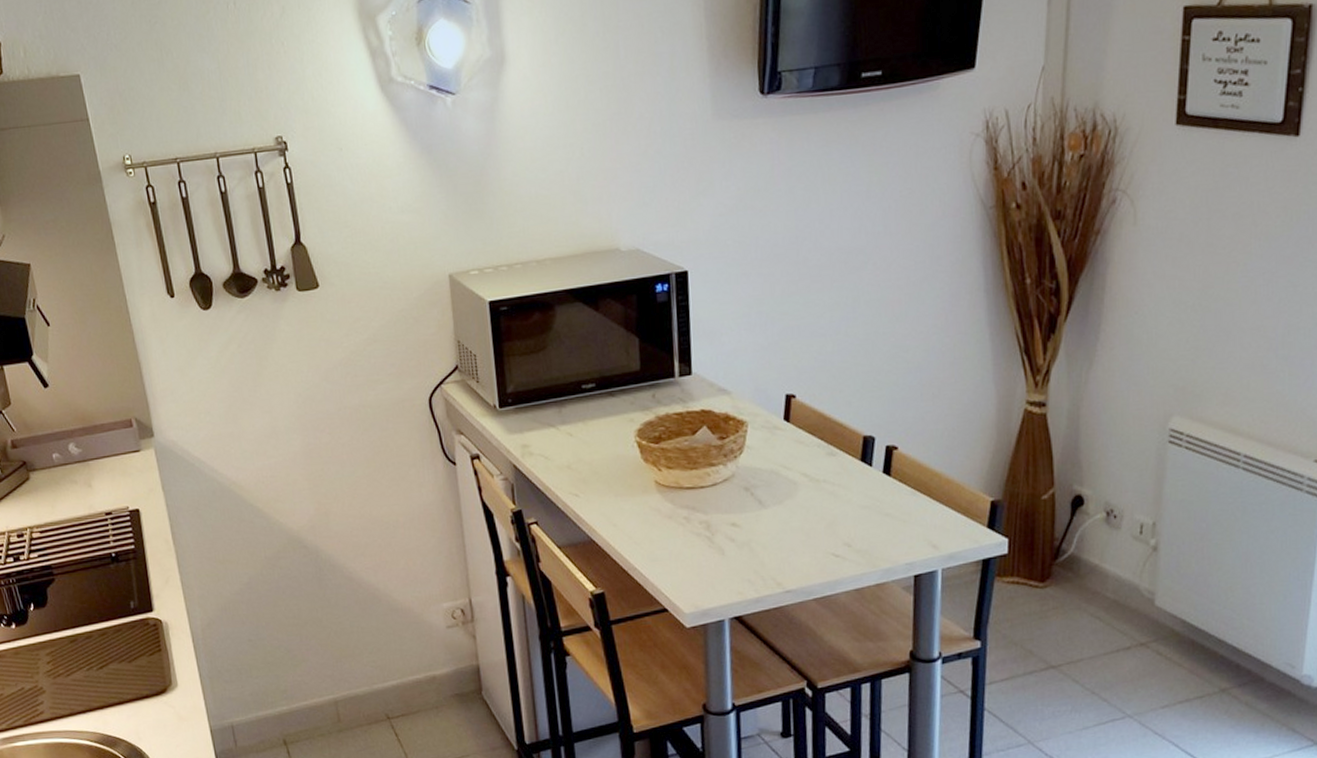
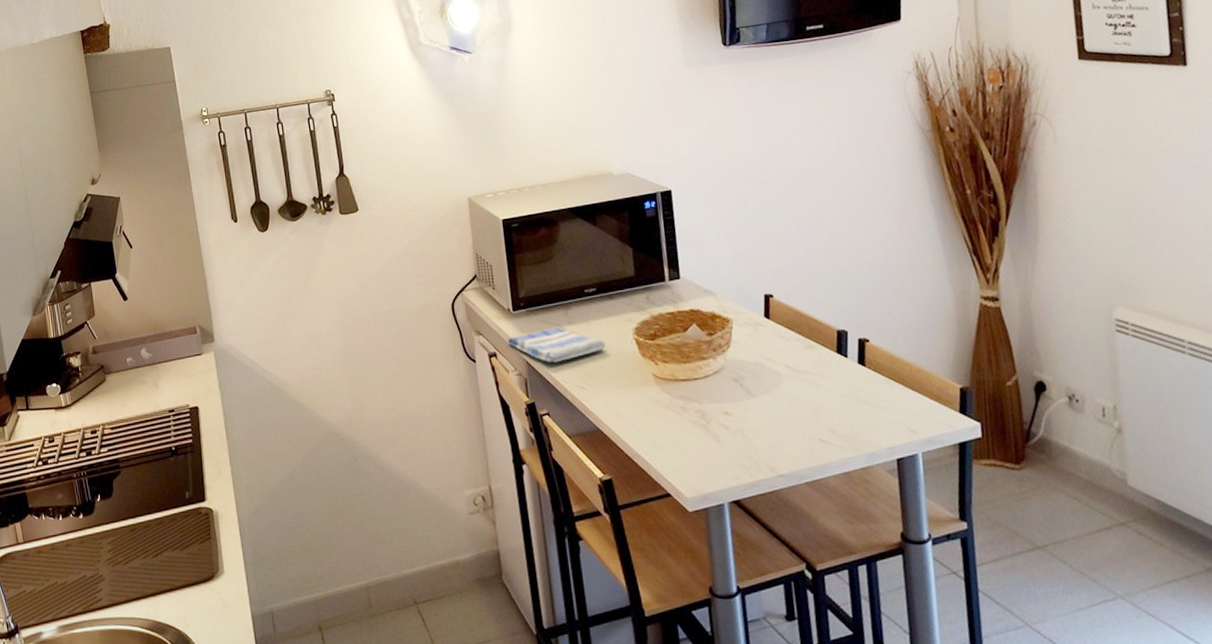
dish towel: none [492,428,604,467] -> present [507,328,606,363]

